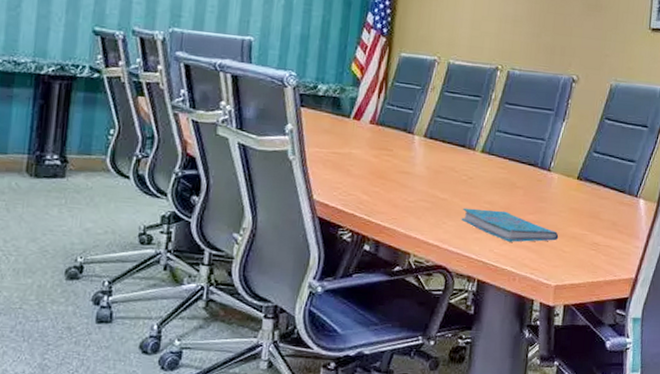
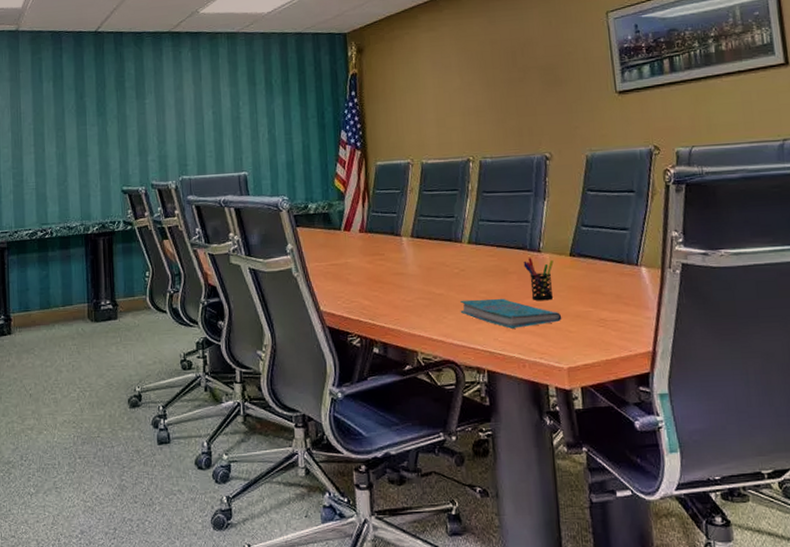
pen holder: none [532,175,561,219] -> present [523,258,554,301]

